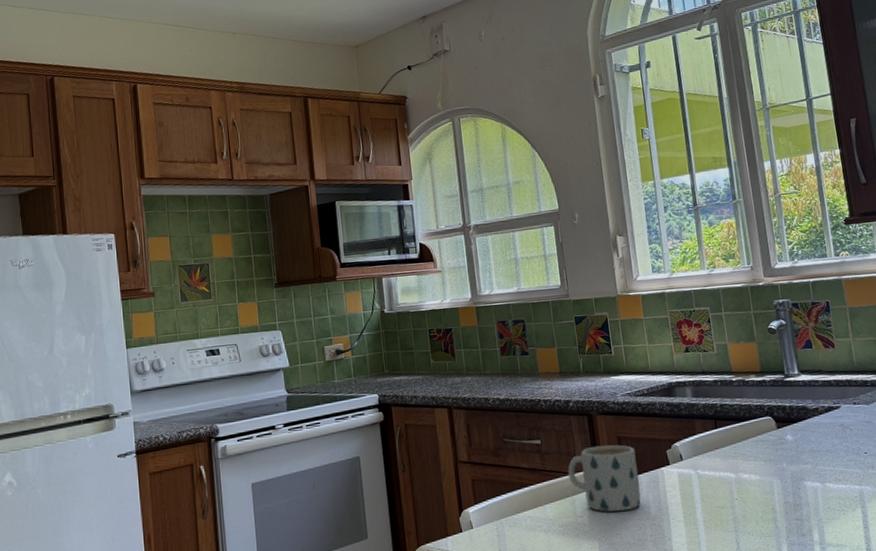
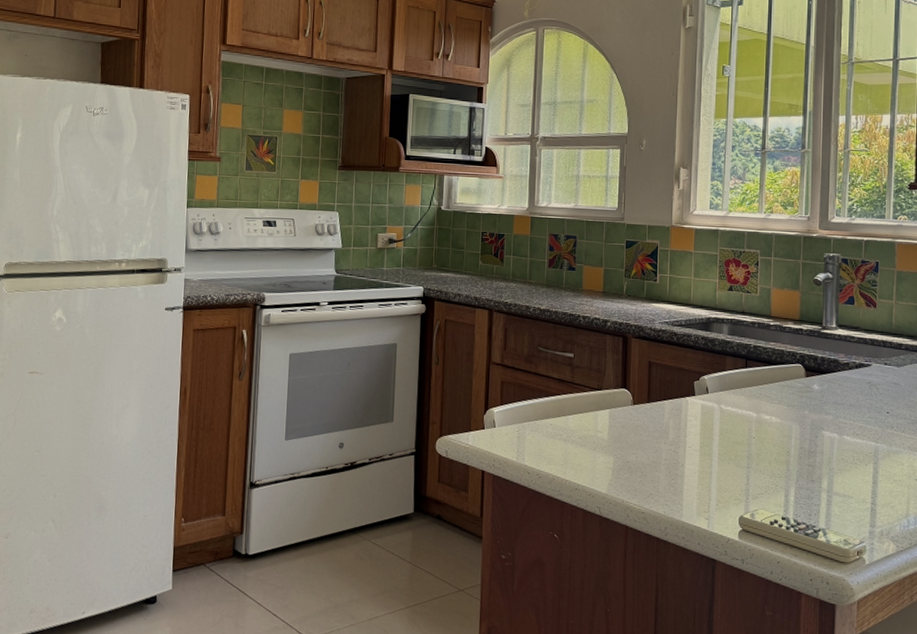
mug: present [568,444,641,512] -> none [595,367,664,432]

